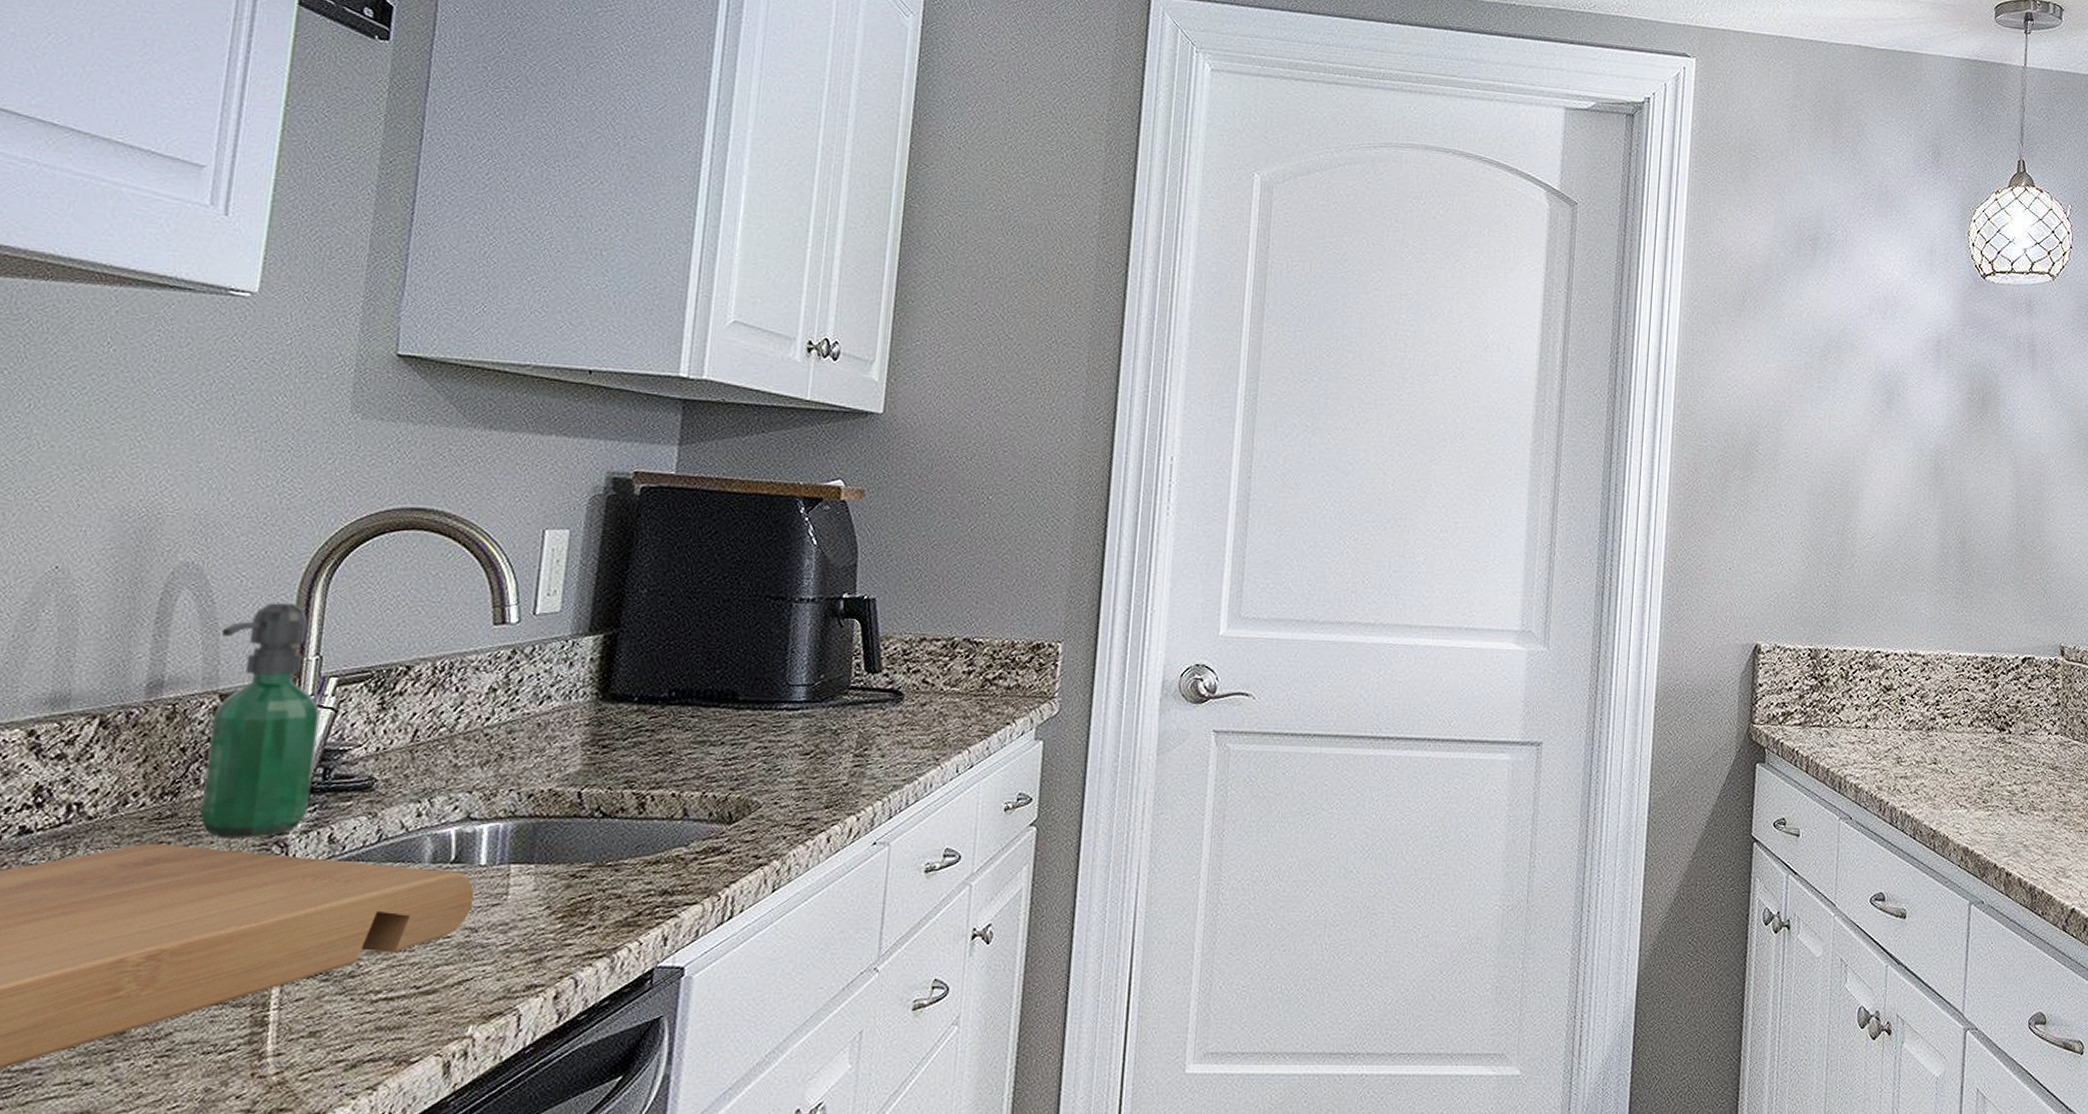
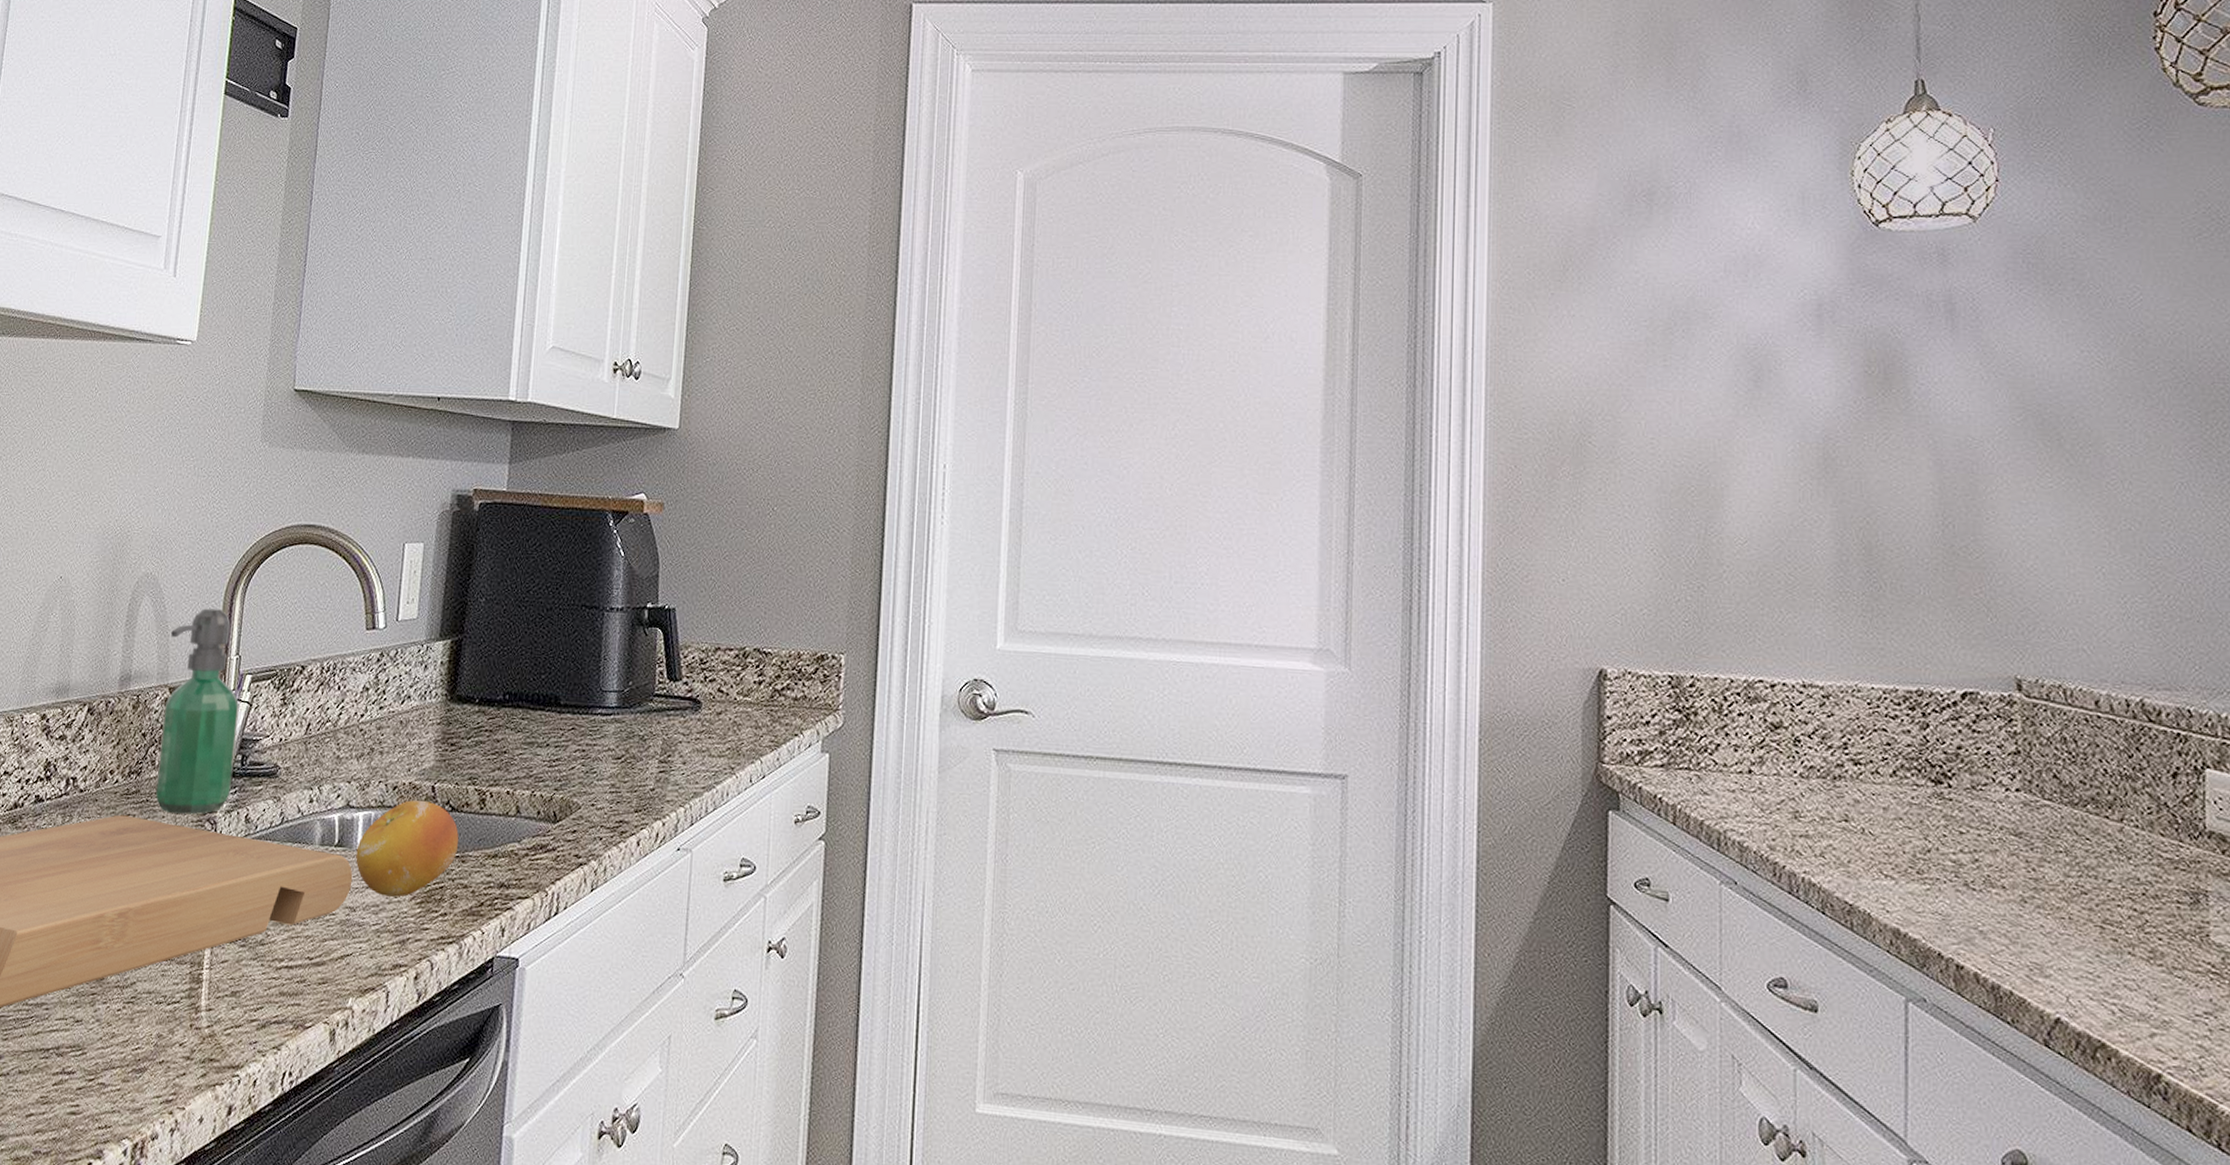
fruit: none [478,808,612,913] -> present [356,800,459,897]

